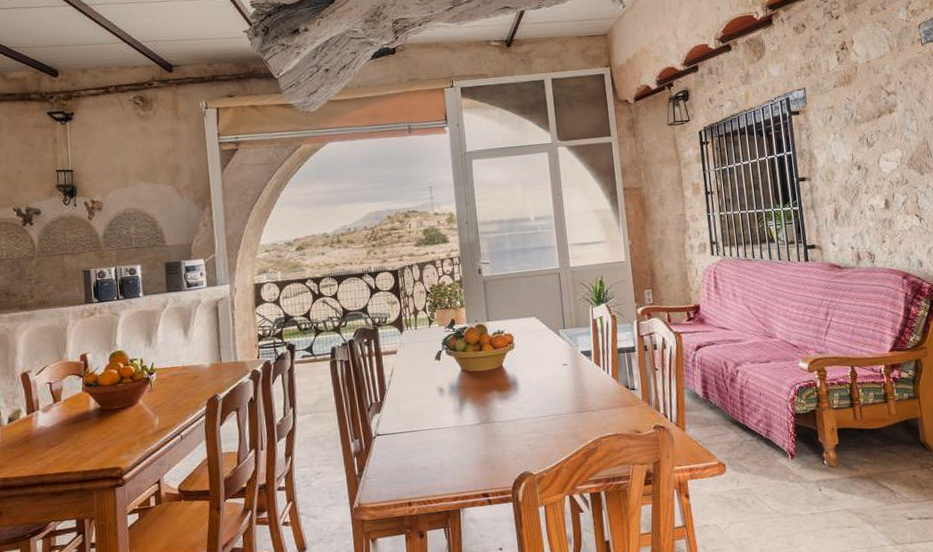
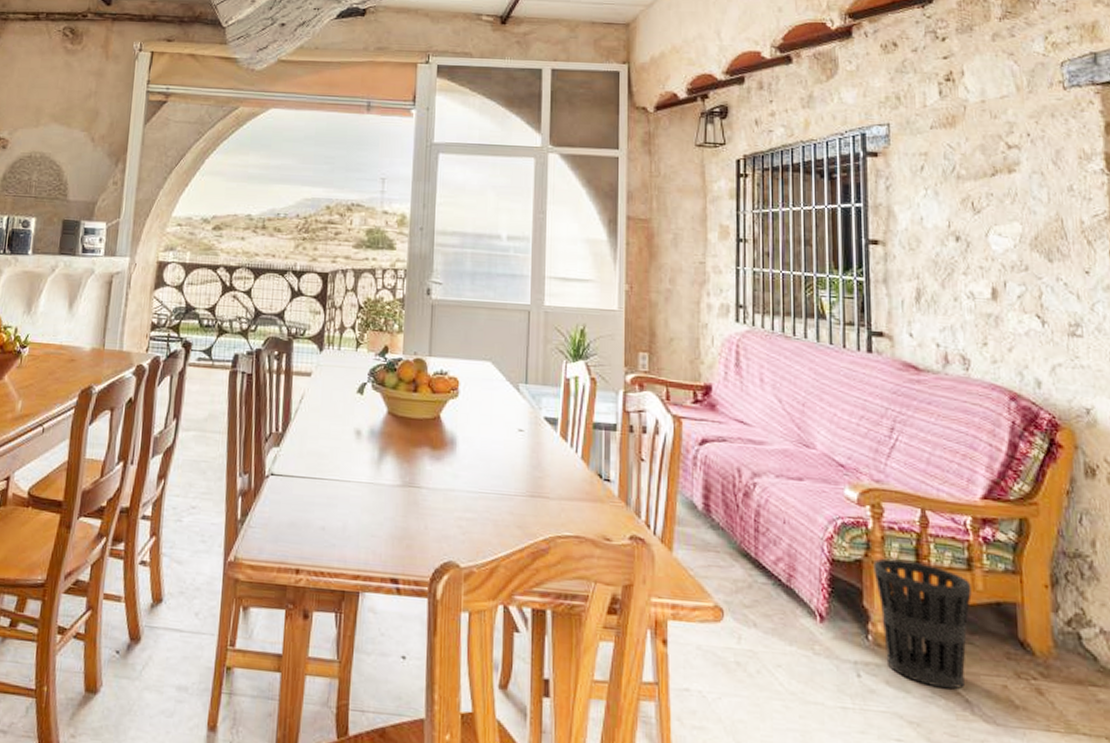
wastebasket: none [823,403,889,486] -> present [873,558,972,690]

